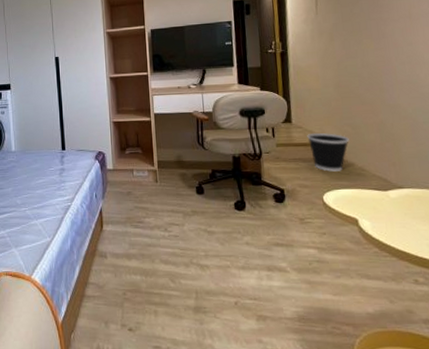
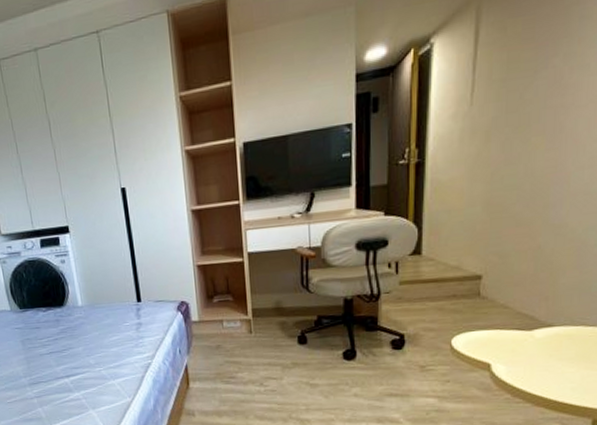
wastebasket: present [307,132,349,172] -> none [440,264,493,311]

